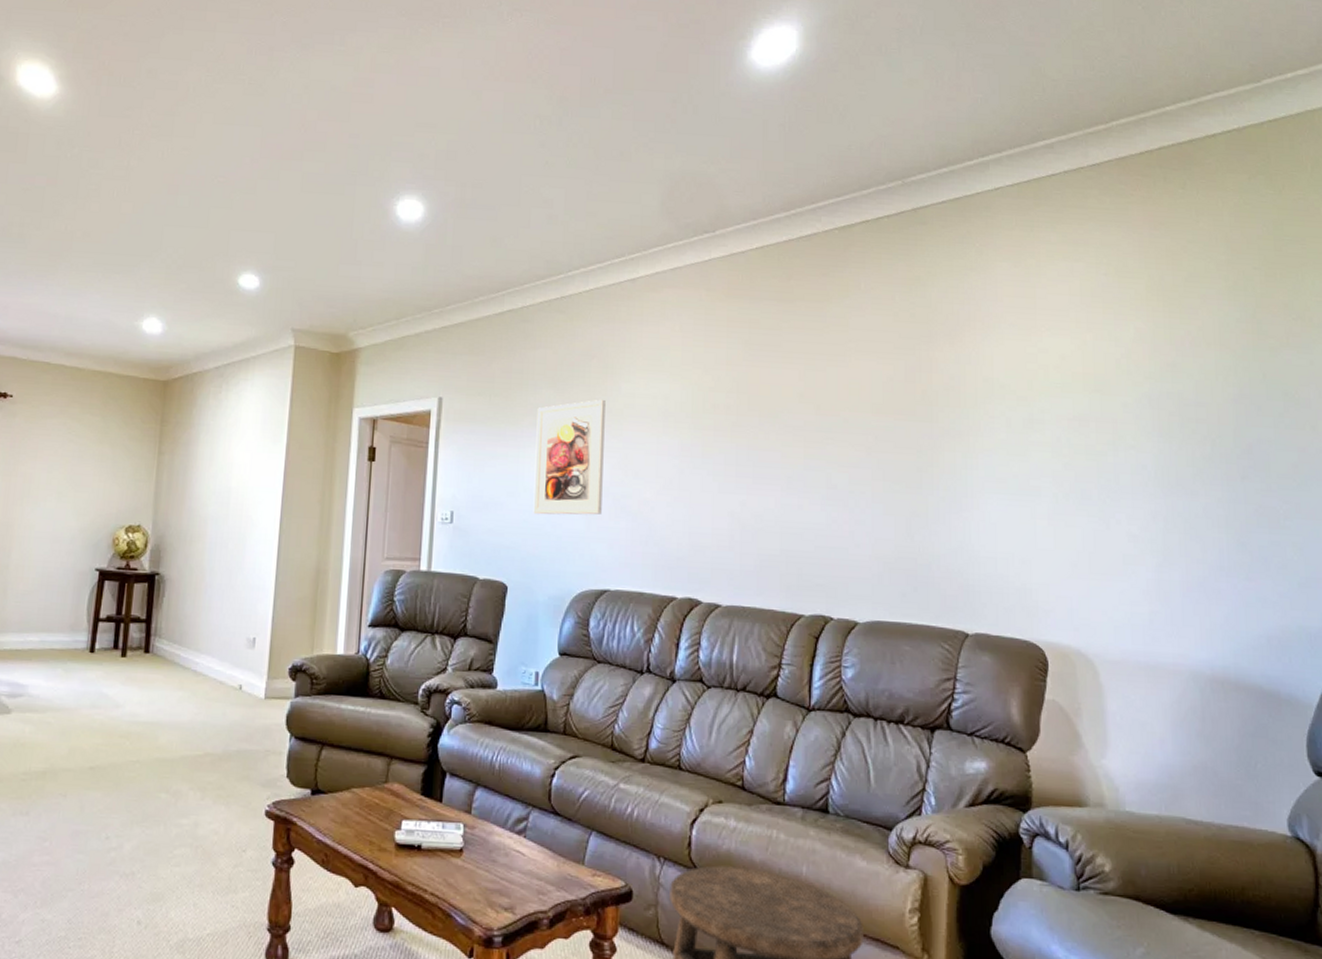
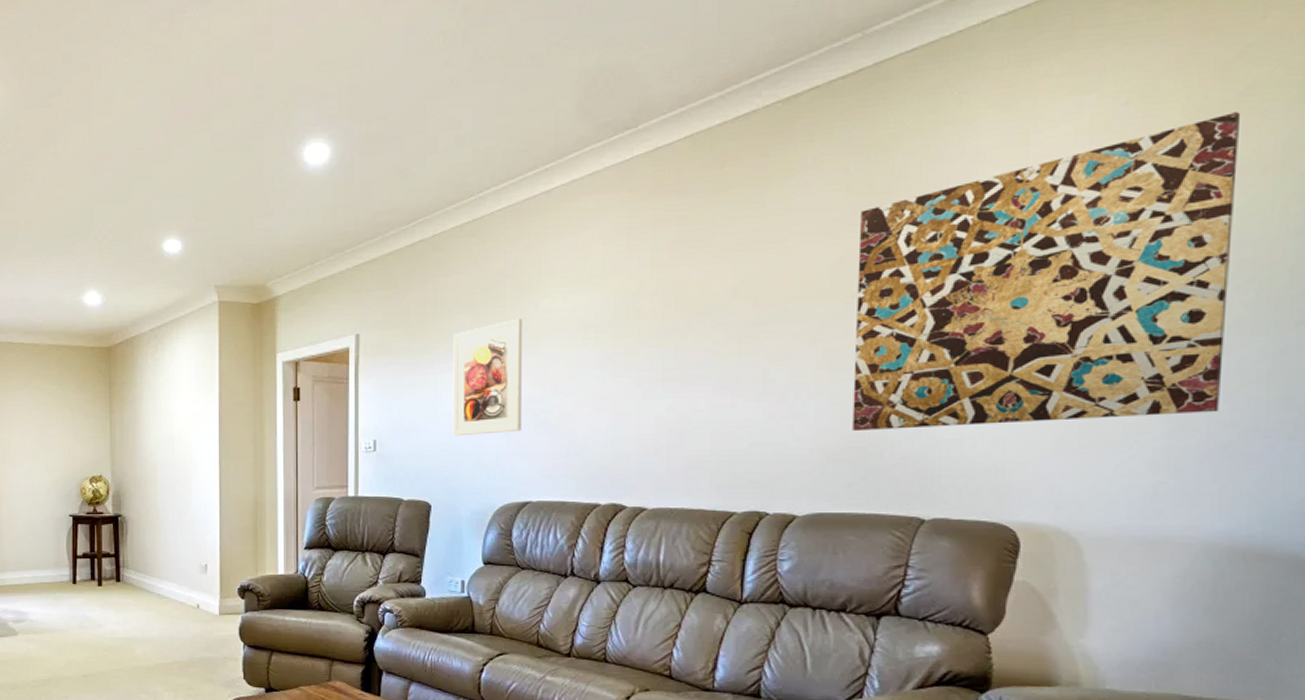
wall art: none [904,294,1193,551] -> present [852,112,1240,432]

